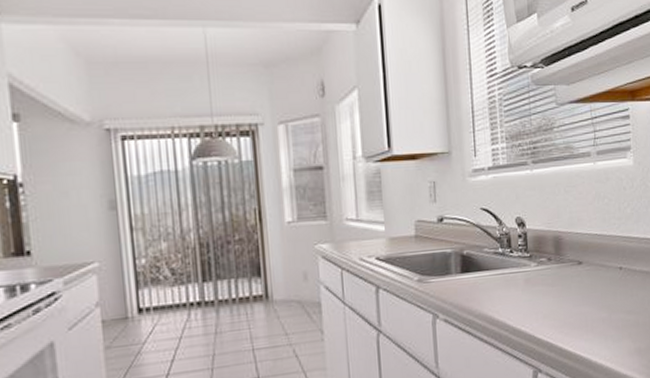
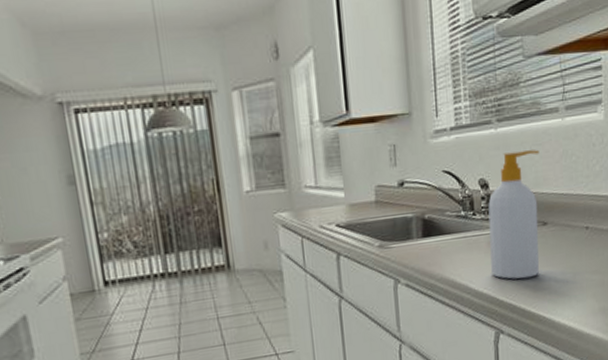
soap bottle: none [525,191,575,318] -> present [488,149,540,280]

